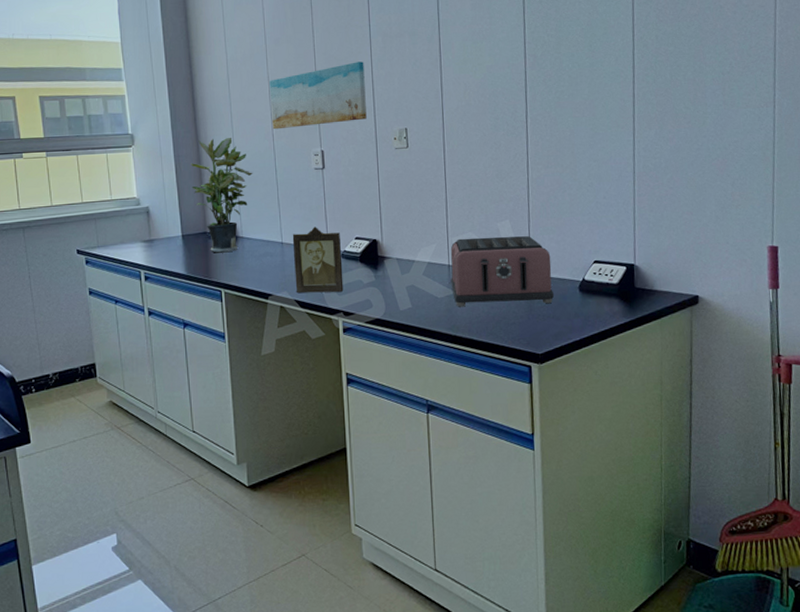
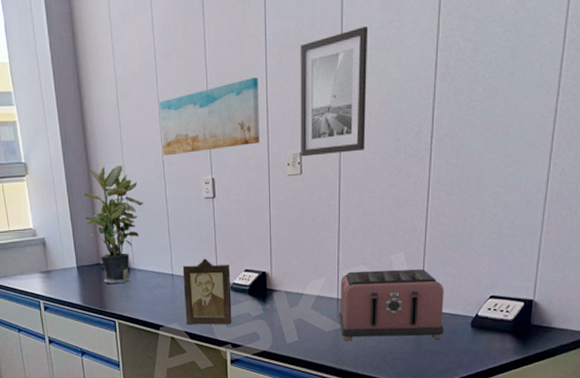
wall art: none [401,22,467,132] -> present [300,27,369,157]

